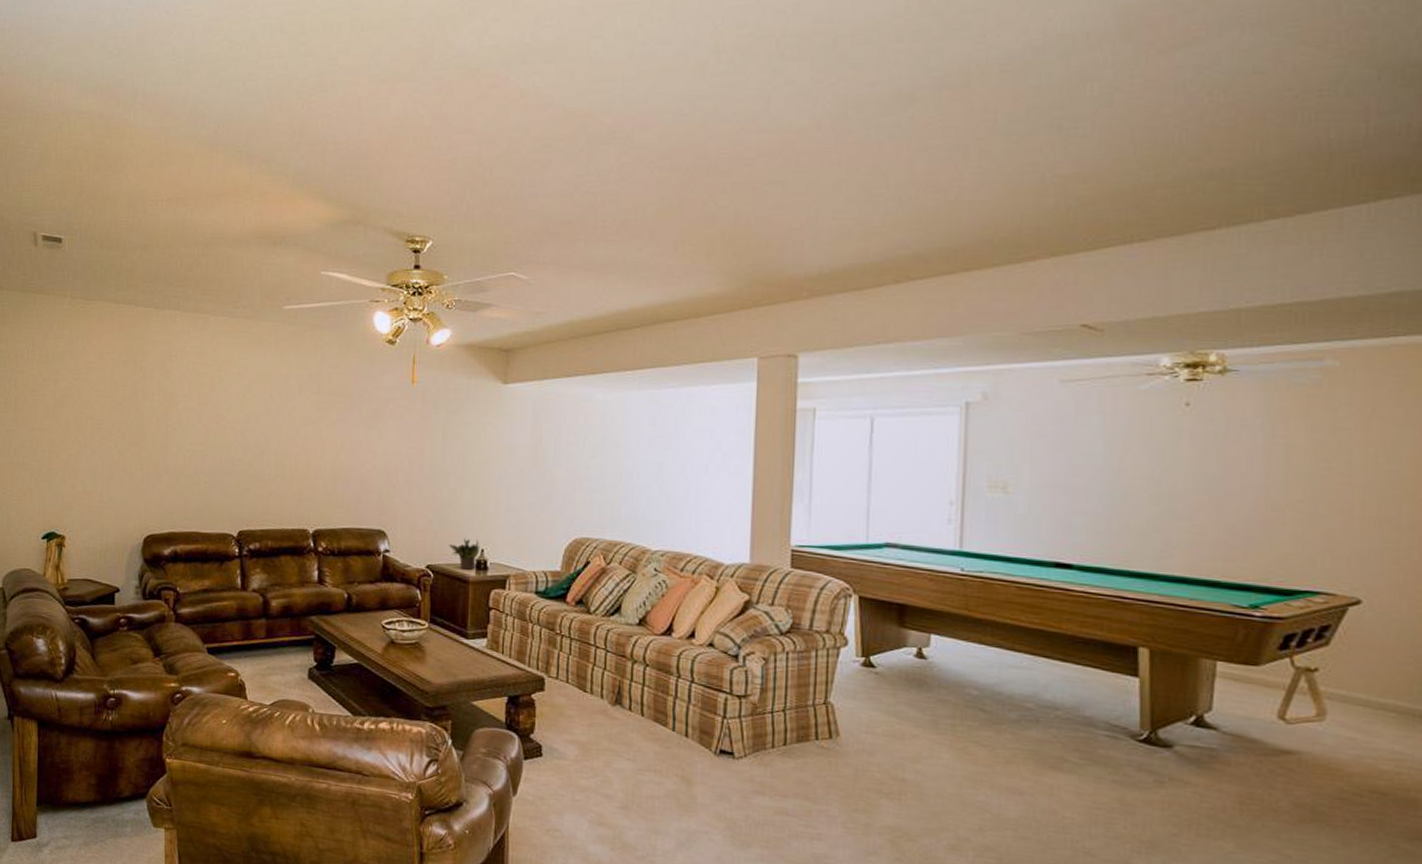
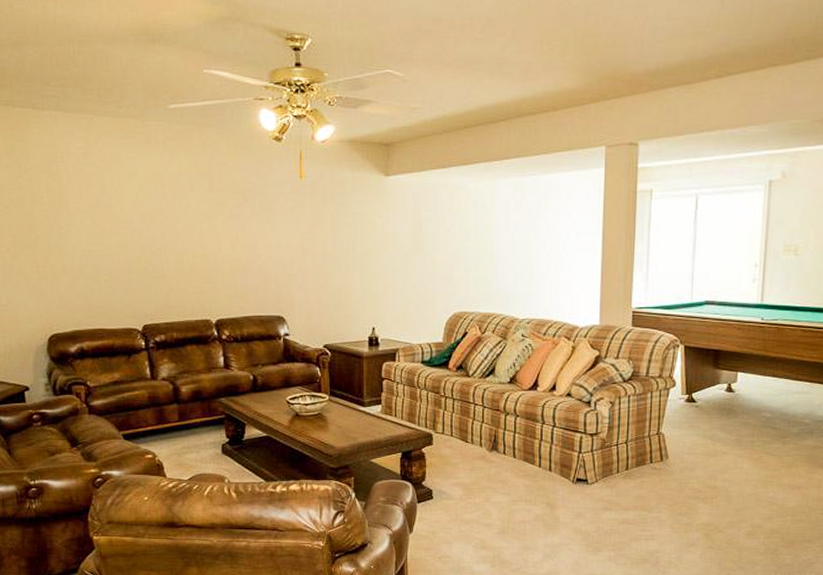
potted plant: present [449,537,481,571] -> none [343,318,372,348]

